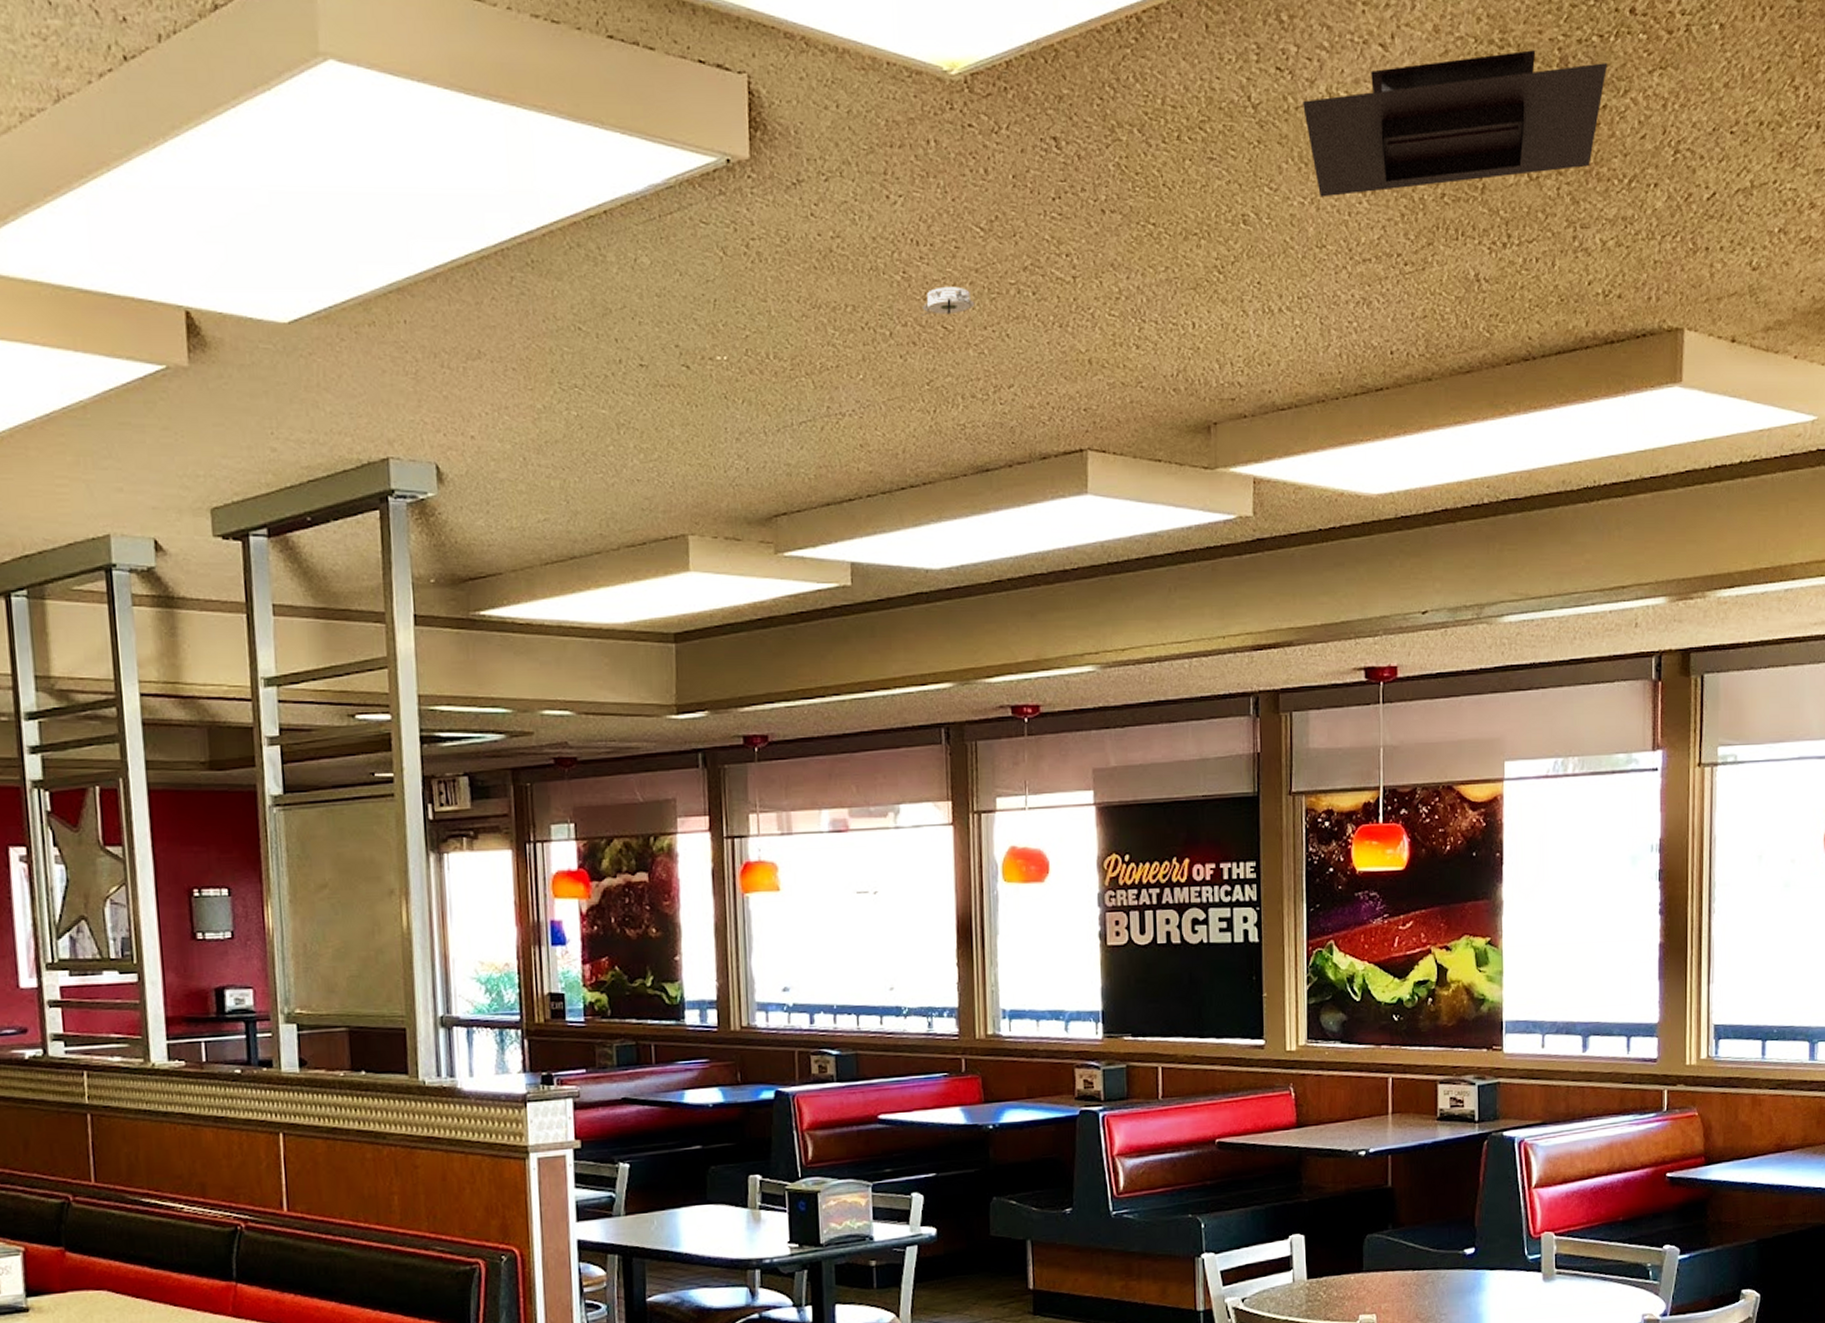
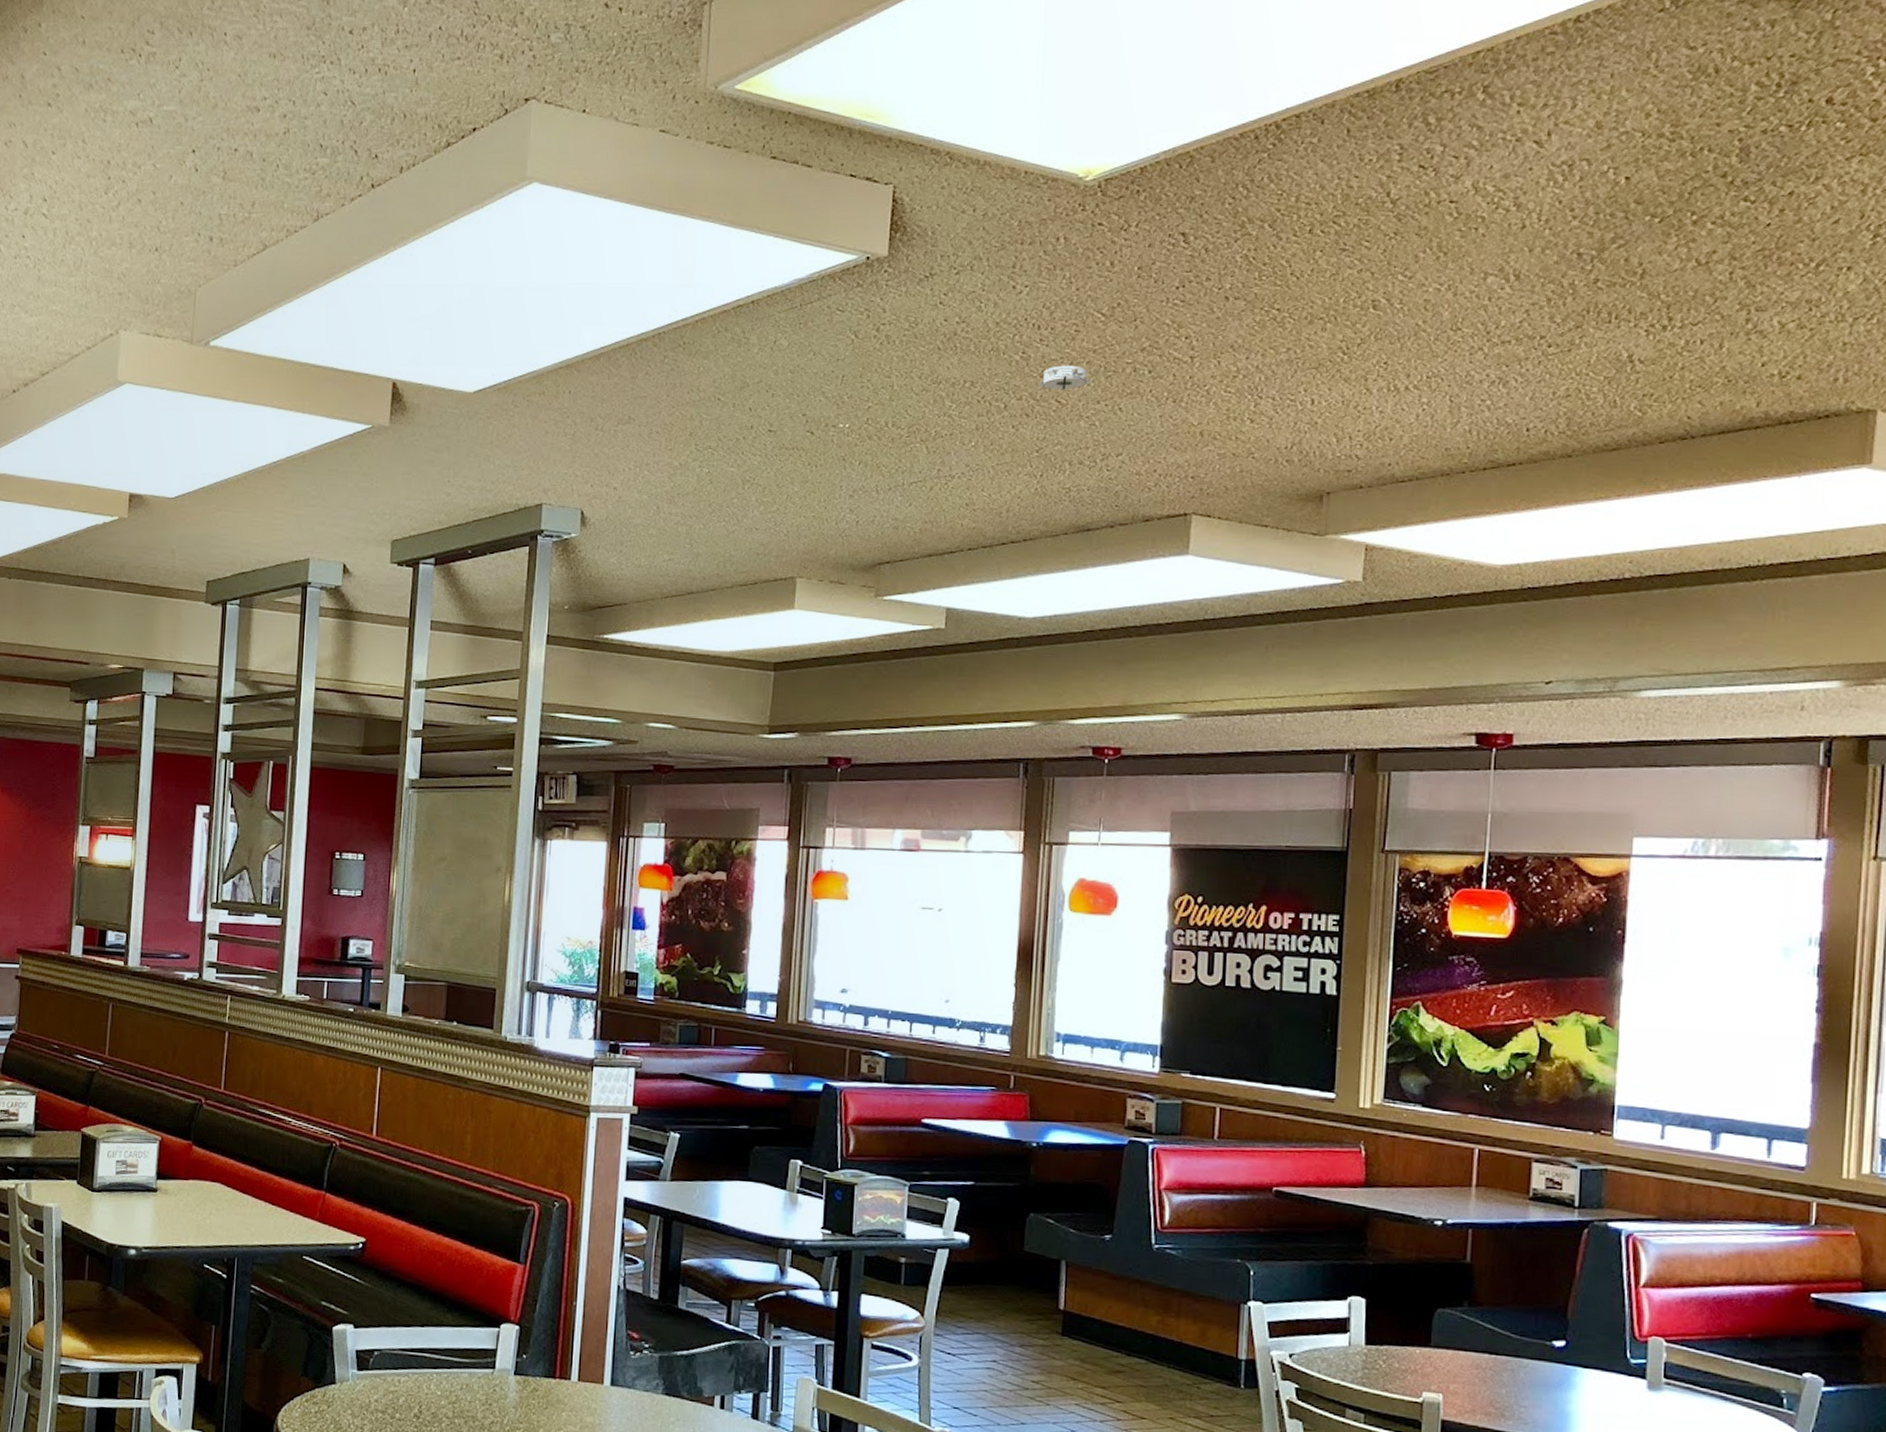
ceiling vent: present [1302,50,1608,197] -> none [1445,142,1797,284]

